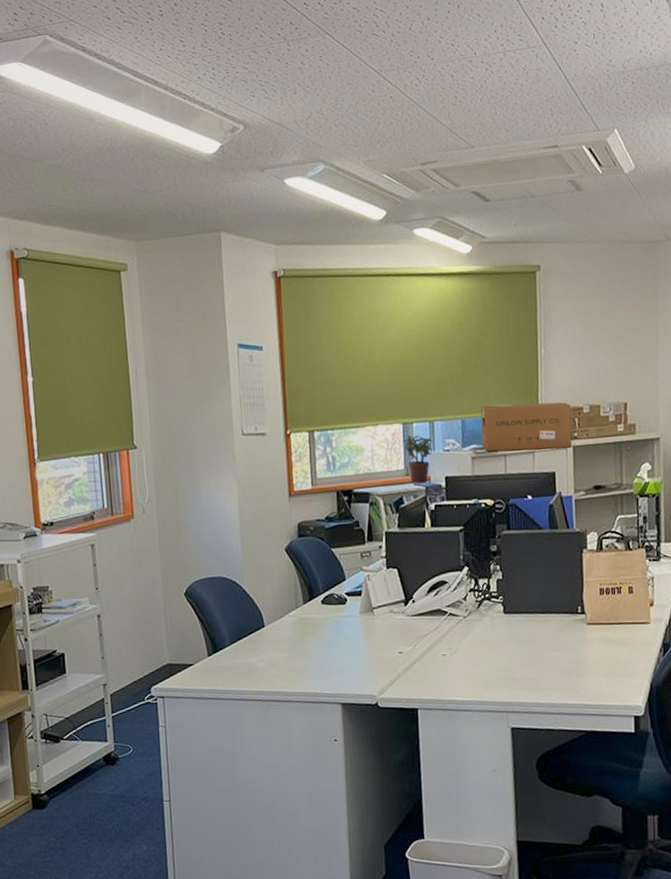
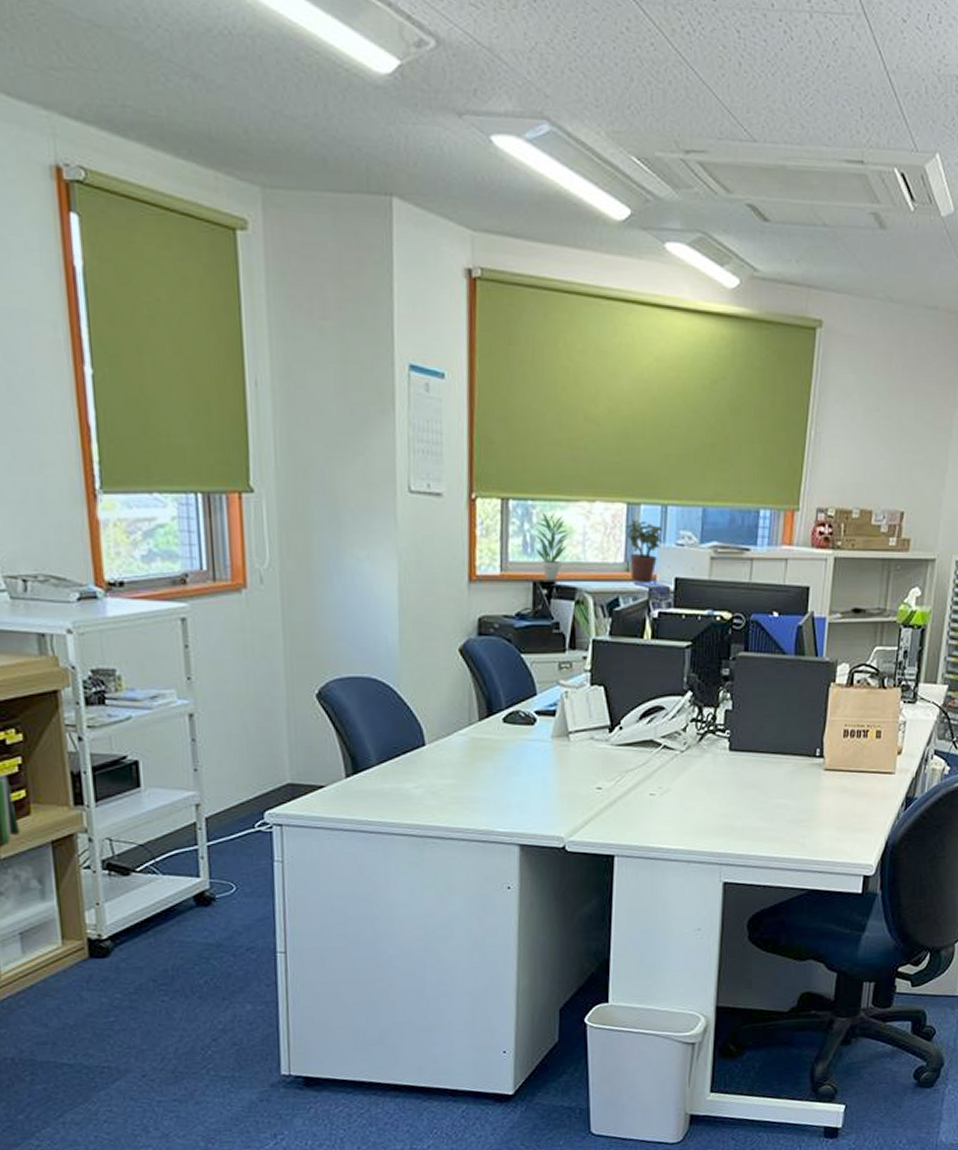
potted plant: none [335,438,361,489] -> present [534,513,570,580]
box: present [480,402,572,452] -> none [725,493,838,559]

